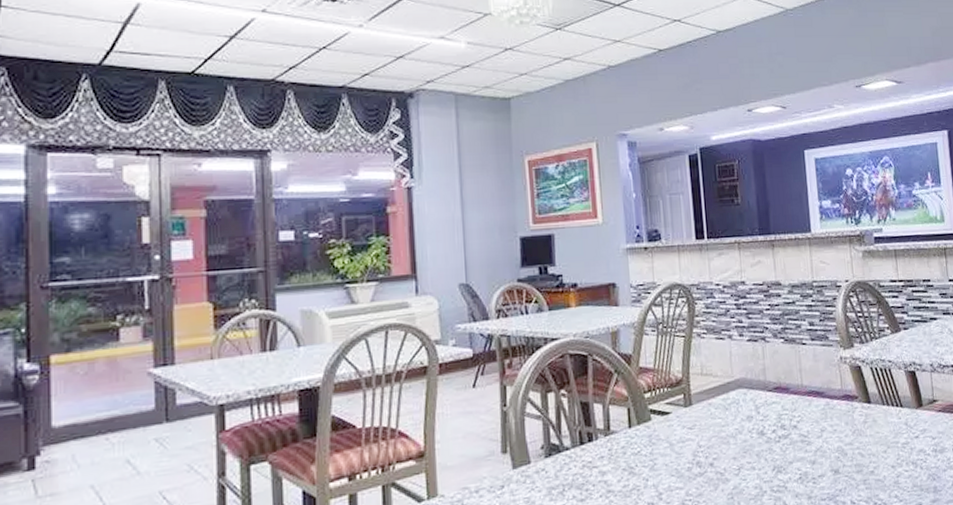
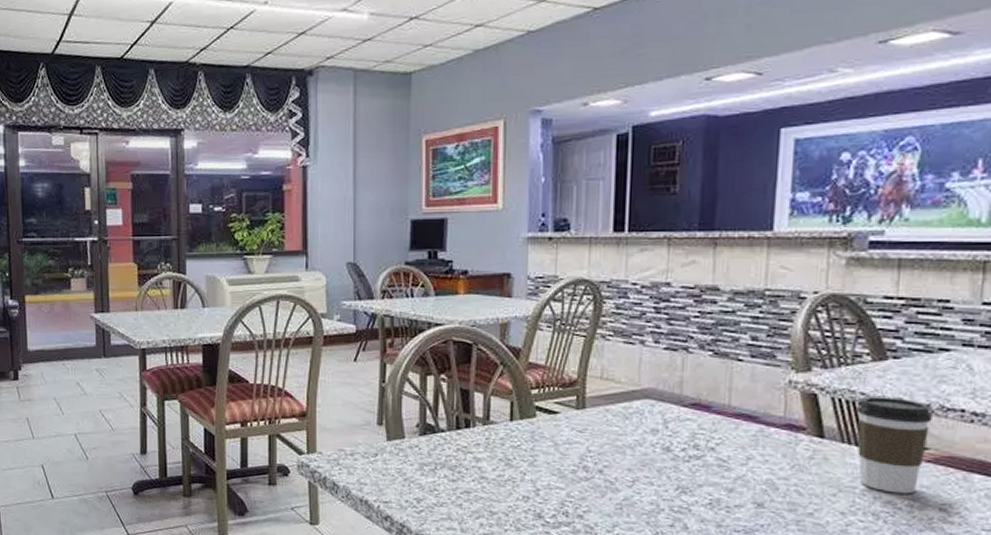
coffee cup: none [888,361,937,443] -> present [857,397,932,494]

